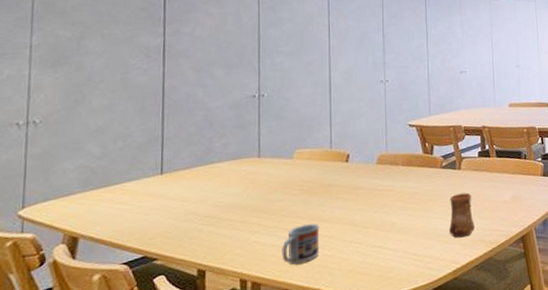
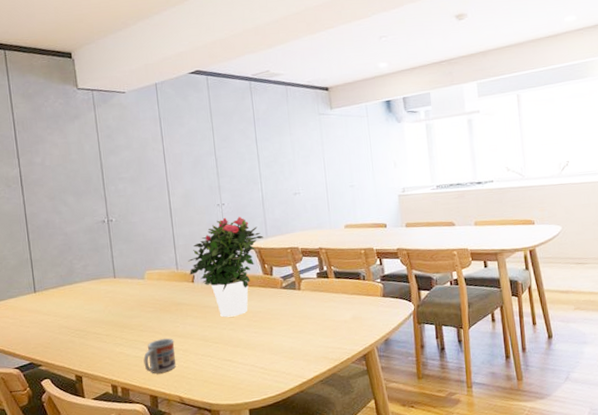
potted flower: none [344,94,427,200] -> present [188,217,264,318]
cup: present [448,192,475,238] -> none [292,312,317,355]

